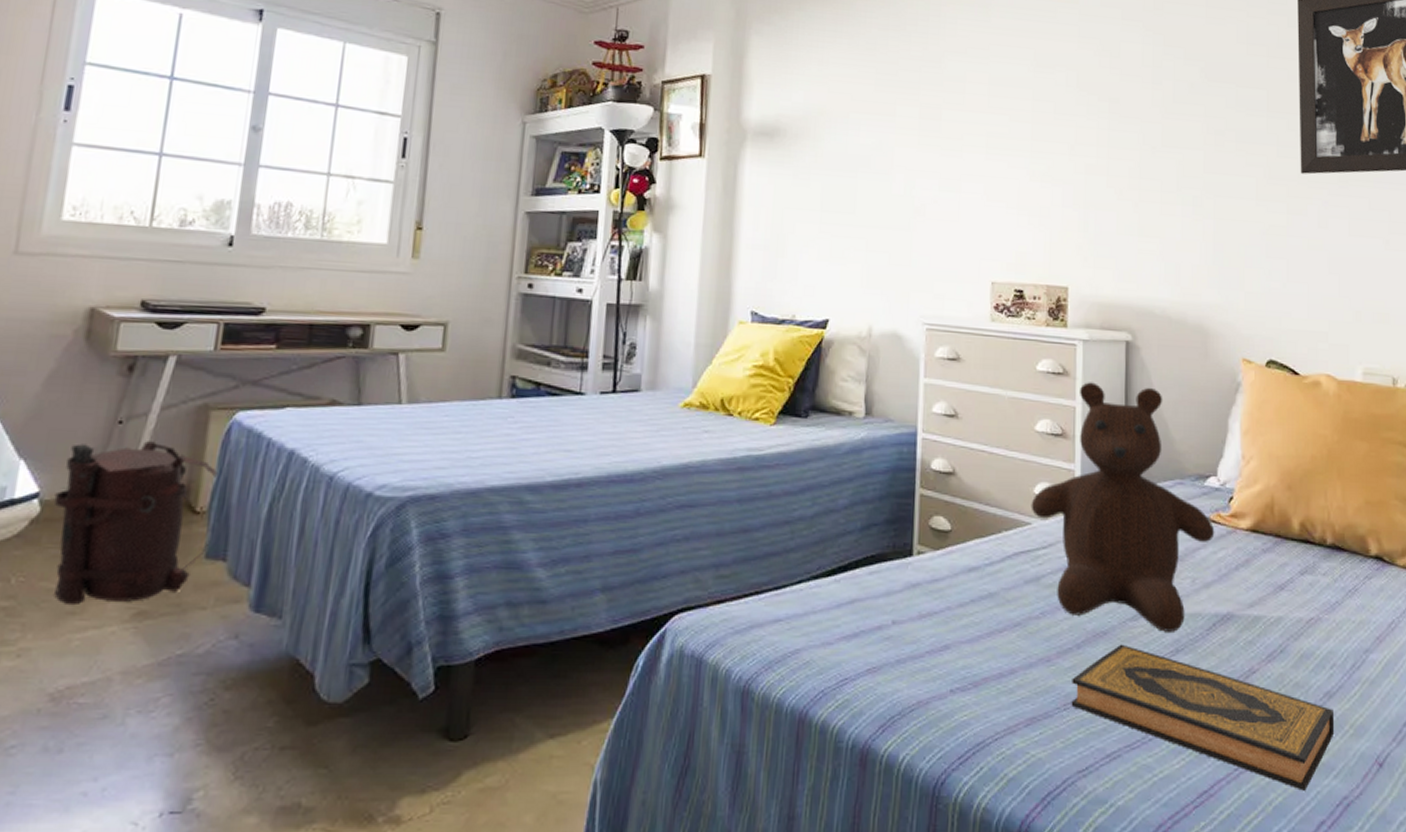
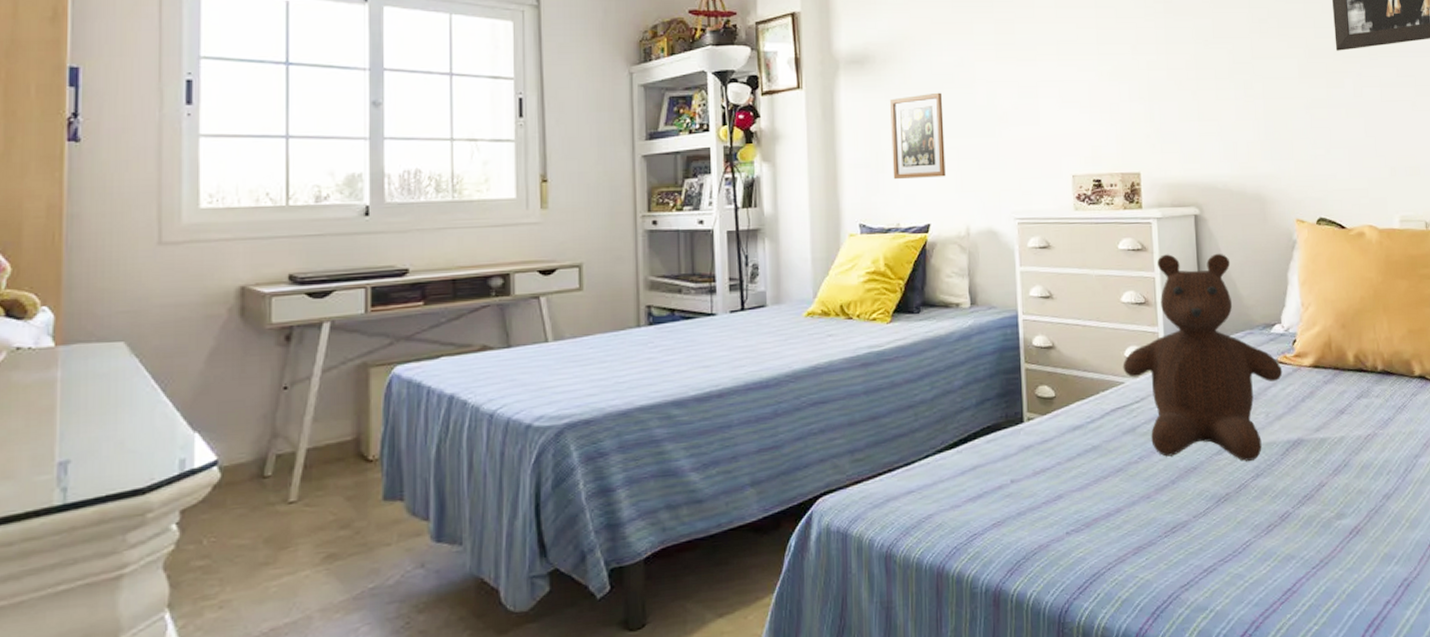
backpack: present [54,441,220,606] -> none [233,402,386,558]
picture frame: none [793,175,855,269] -> present [890,92,946,179]
hardback book: present [1071,644,1335,791] -> none [1170,475,1394,578]

